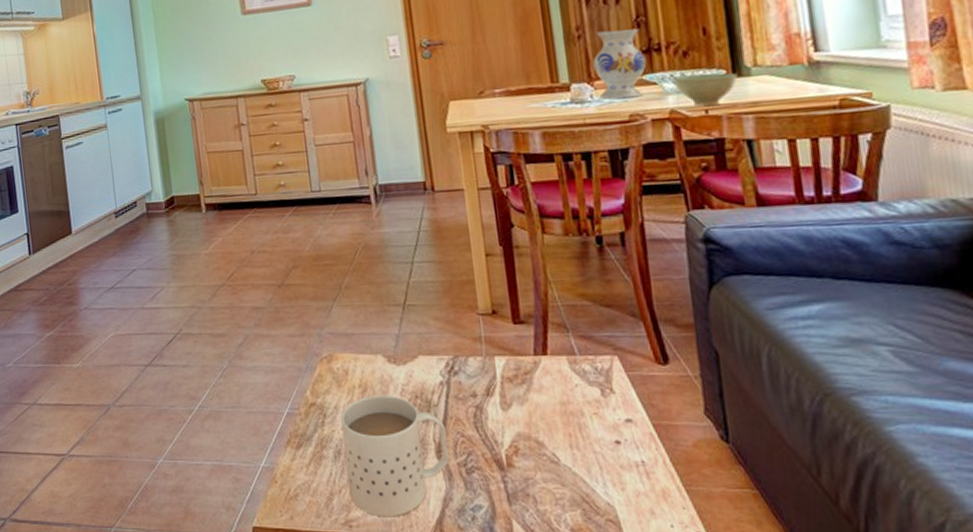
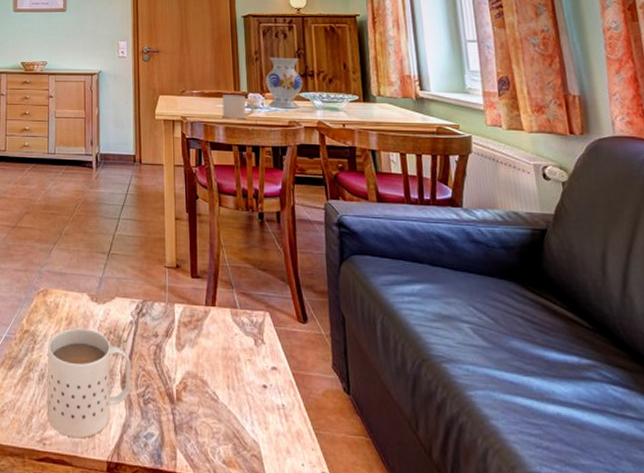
mug: none [534,87,582,122] -> present [221,95,256,119]
bowl: present [673,72,738,106] -> none [321,96,367,121]

